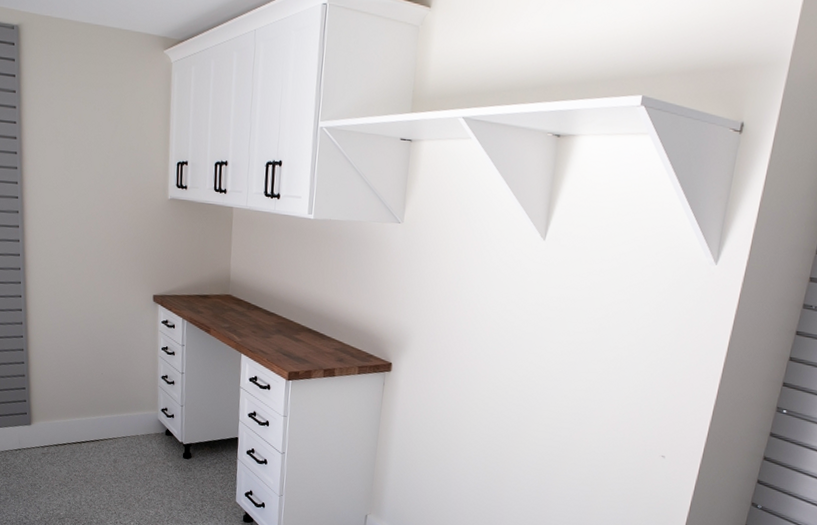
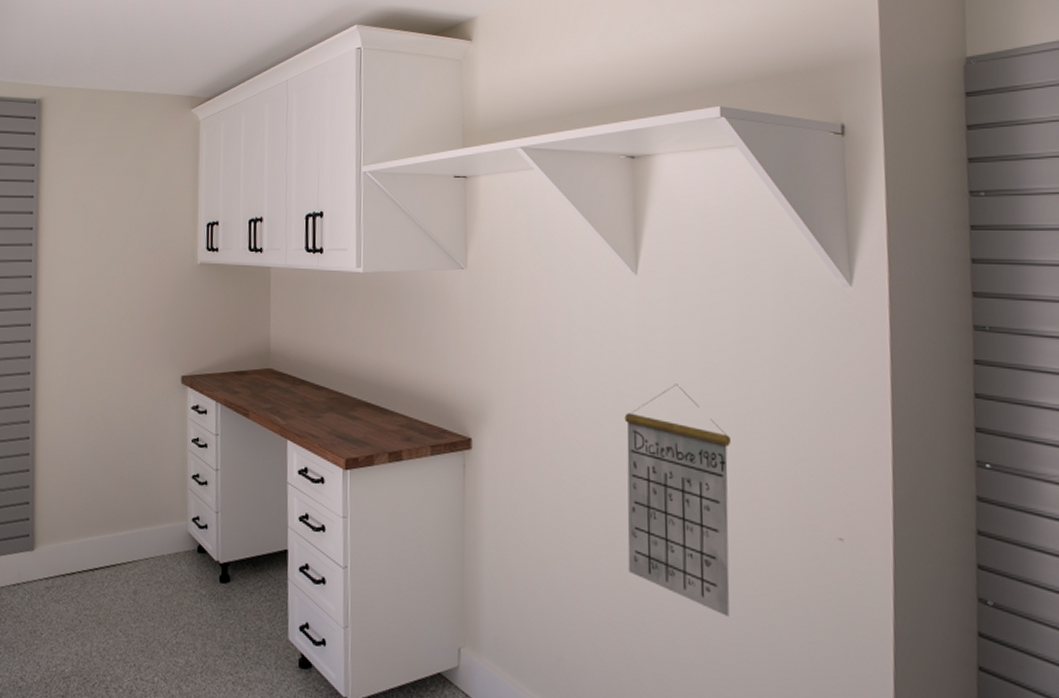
calendar: none [500,332,597,505] -> present [624,383,732,616]

